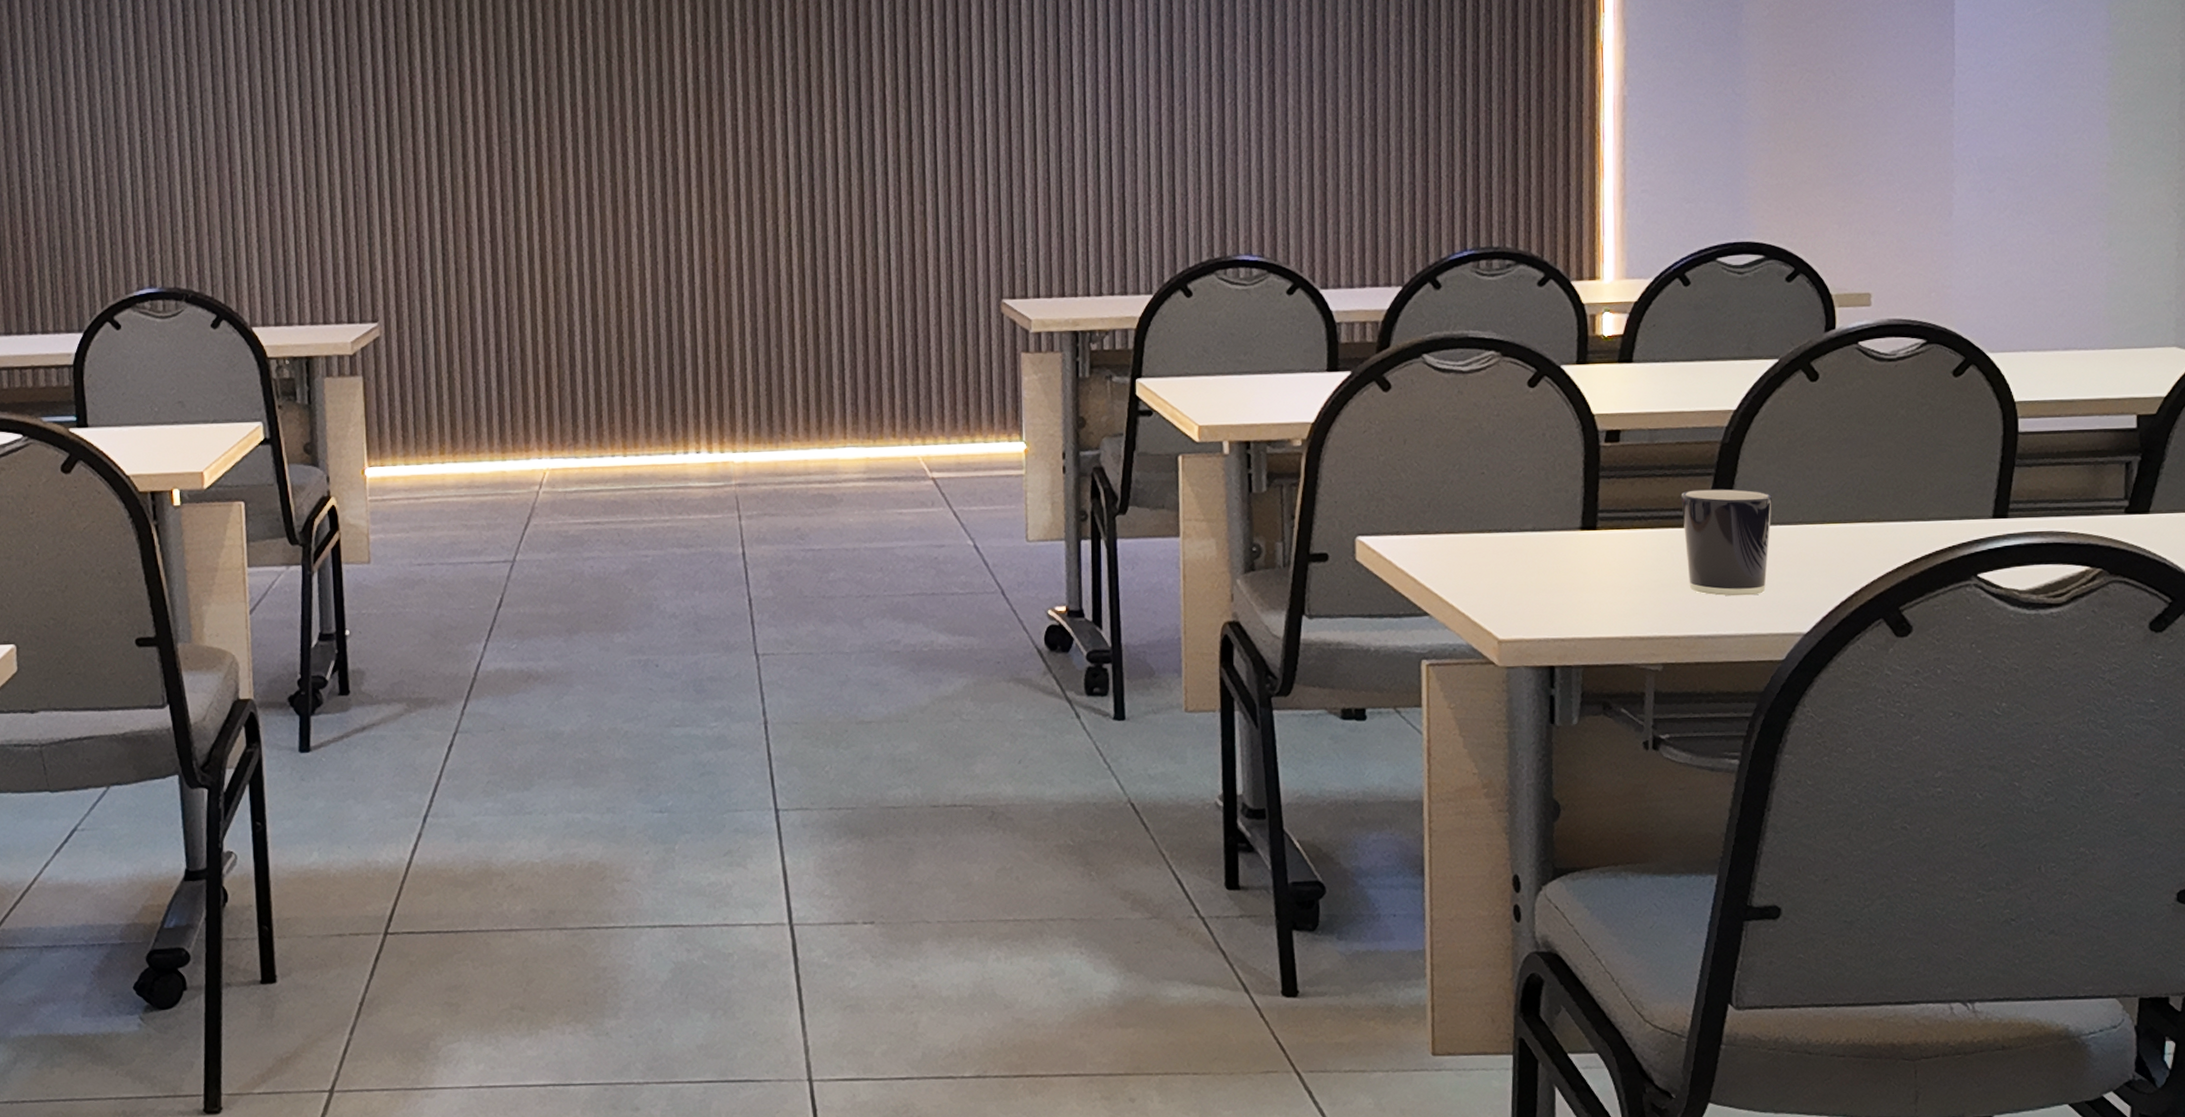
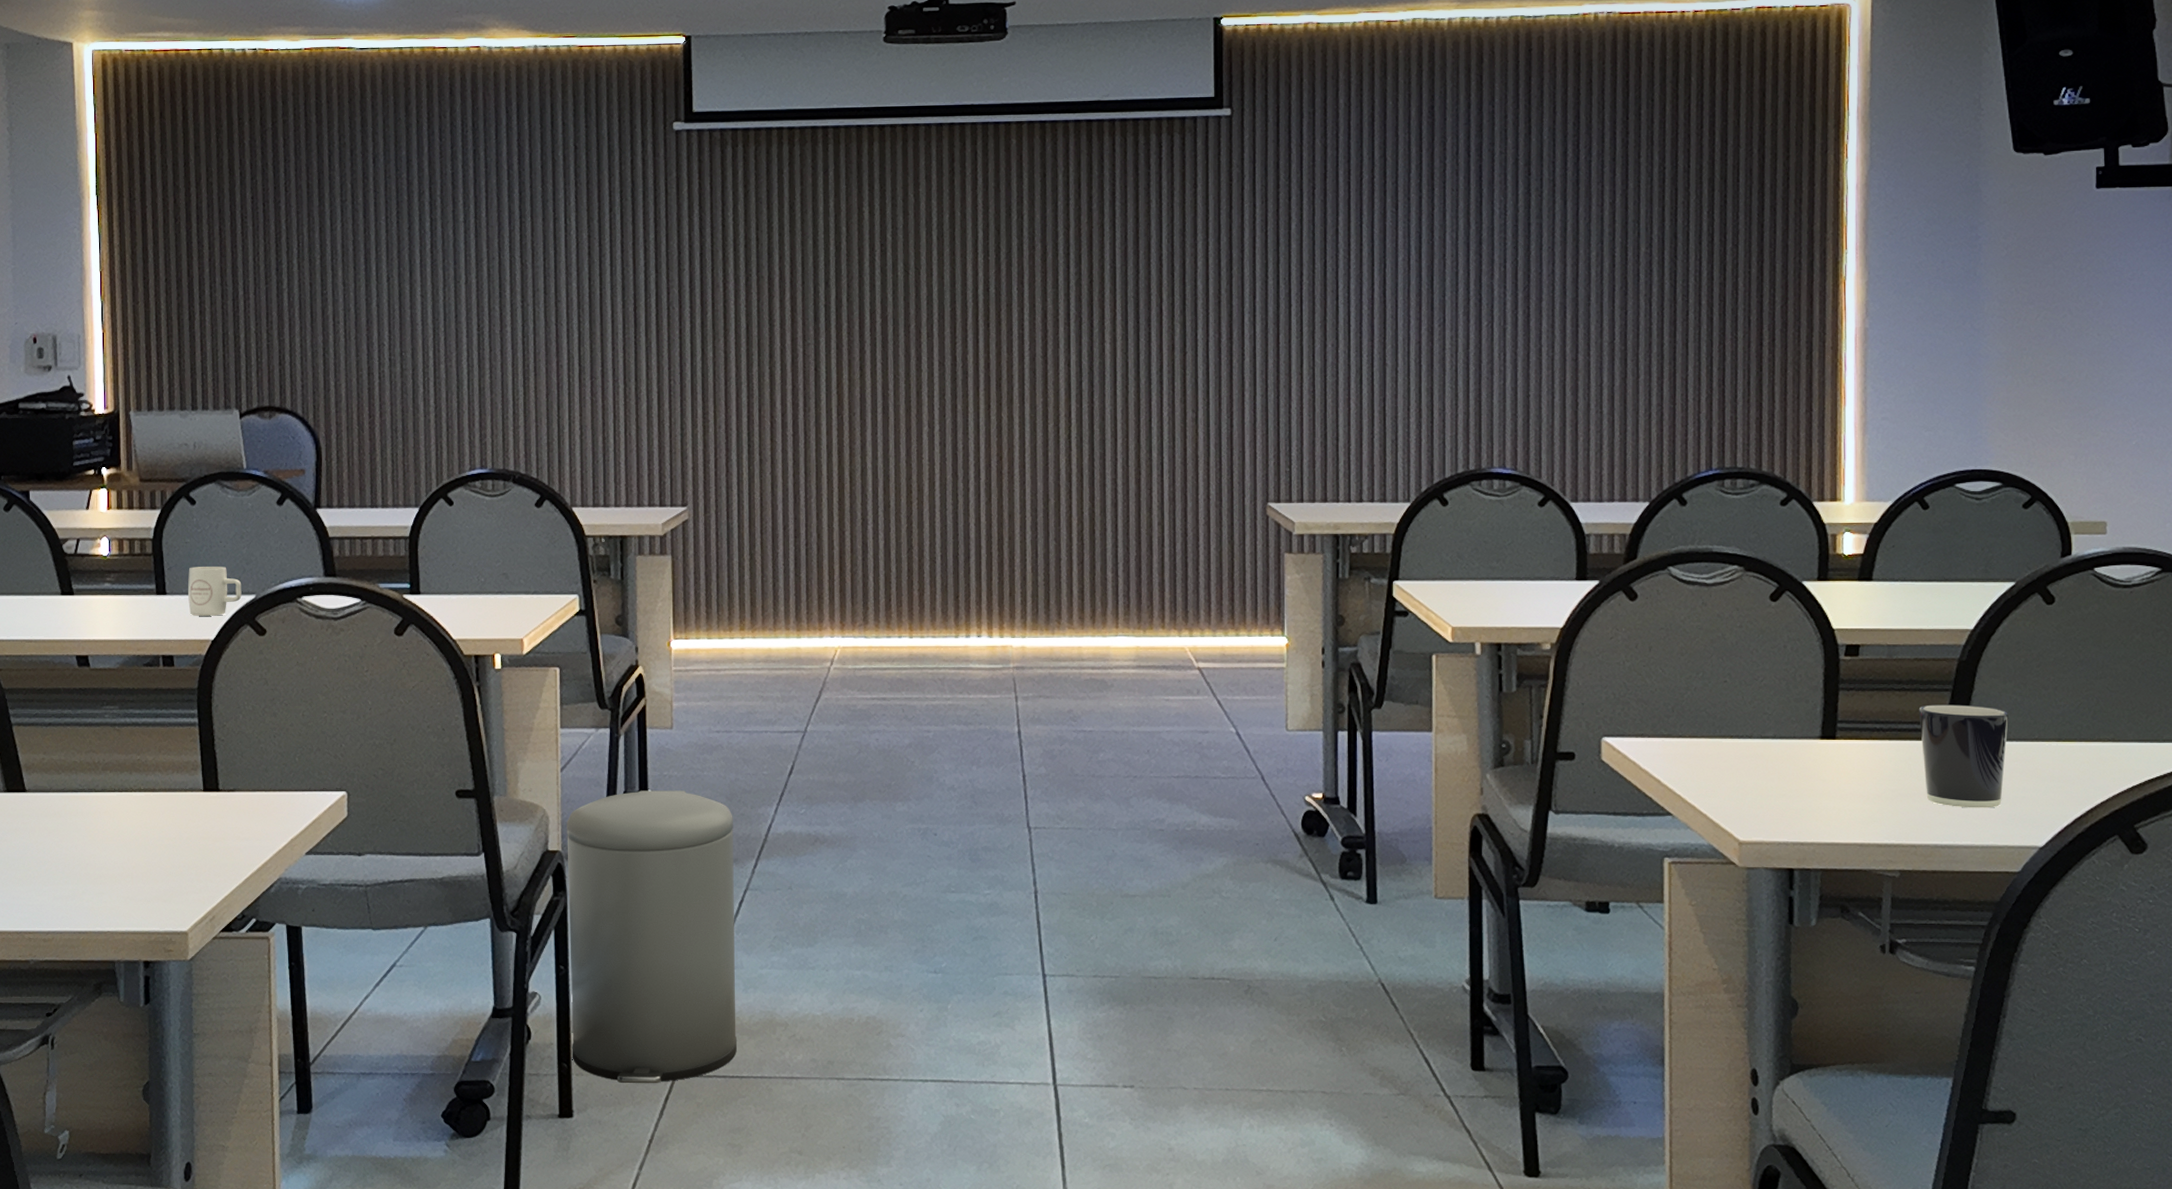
pedal bin: none [258,629,451,945] -> present [567,790,738,1084]

